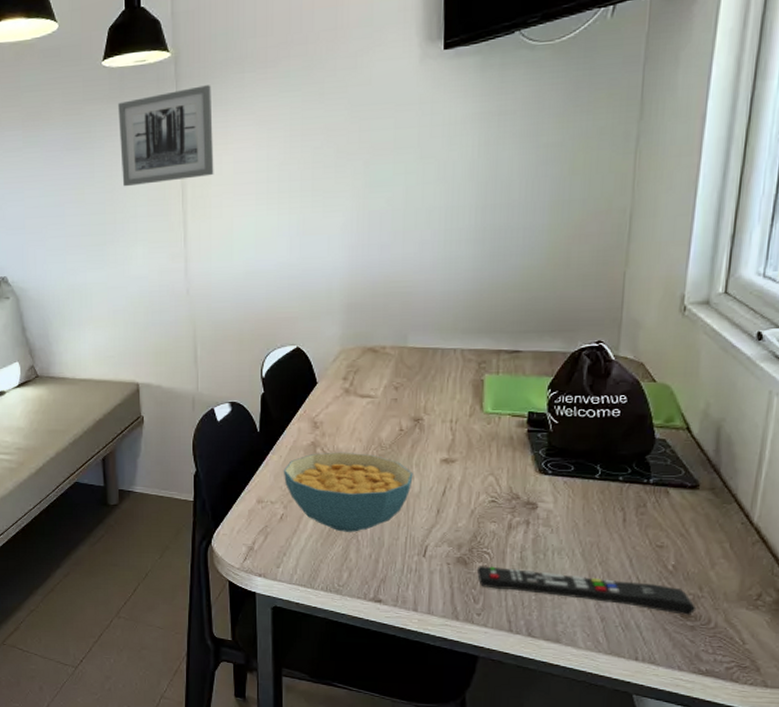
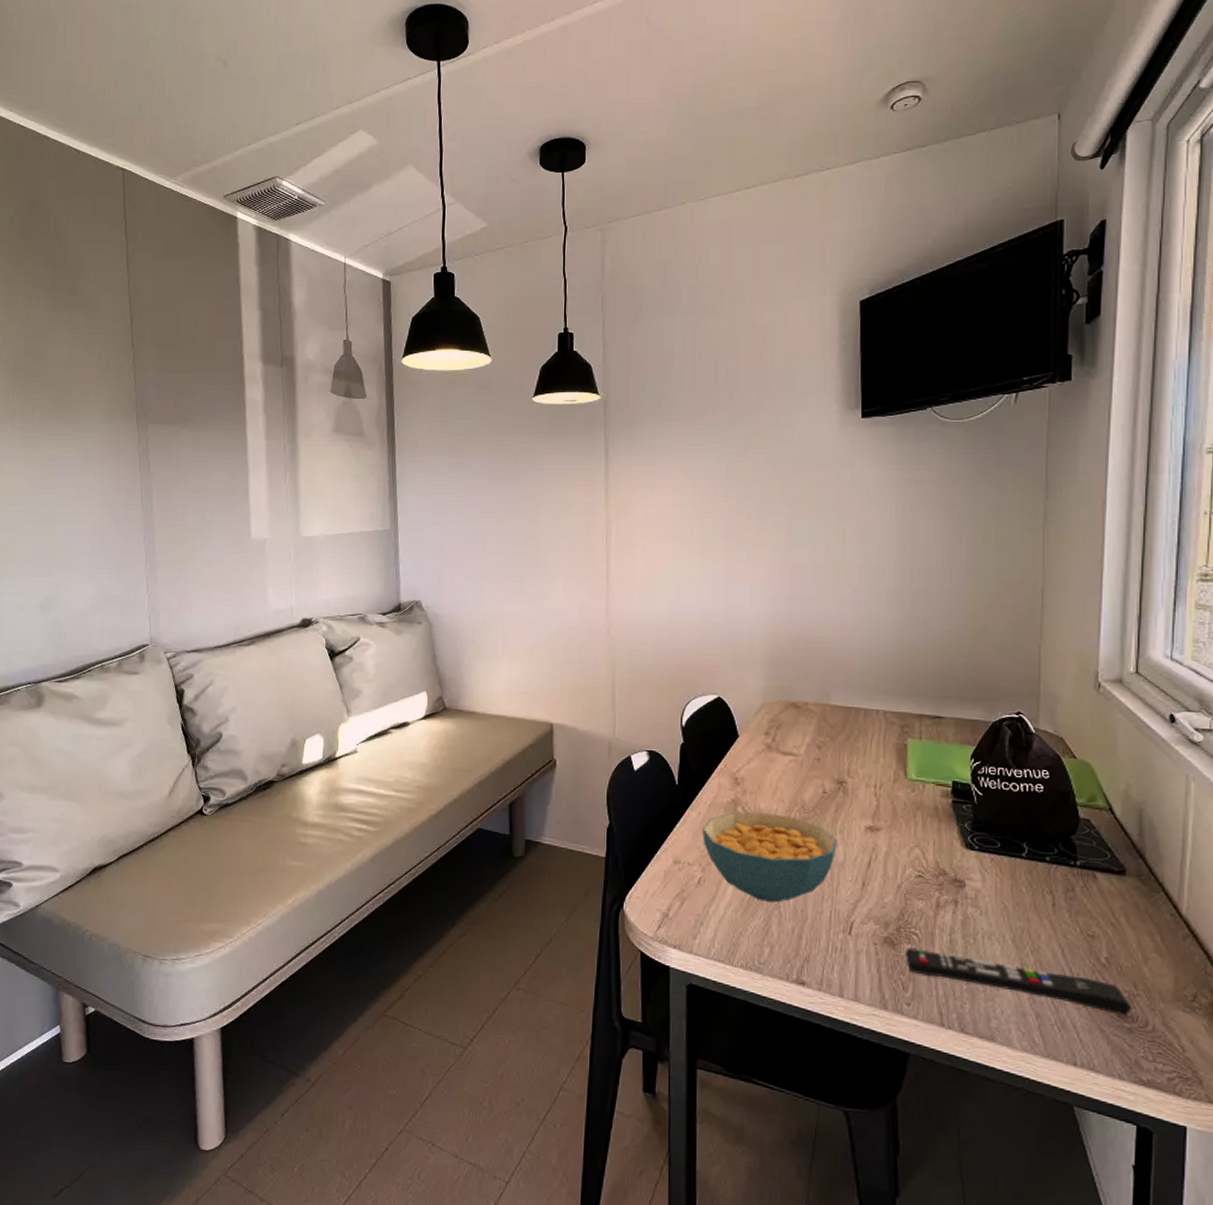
wall art: present [118,85,214,187] -> none [546,429,639,520]

